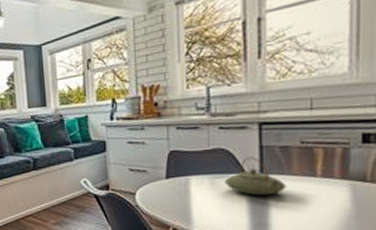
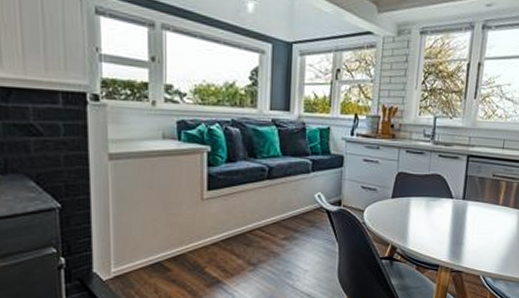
teapot: present [224,157,287,196] -> none [436,184,479,219]

